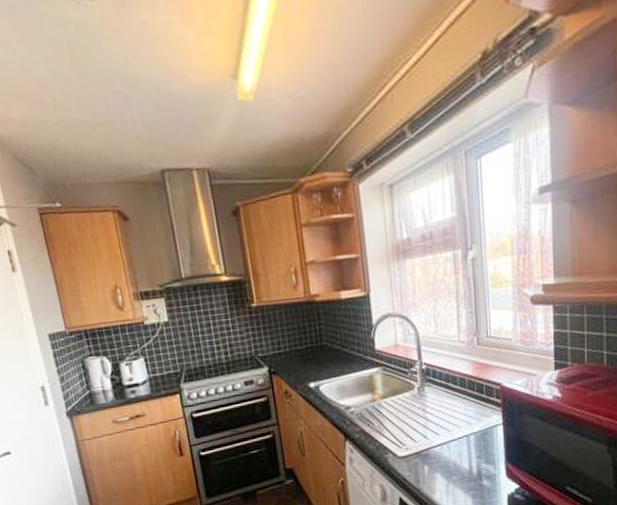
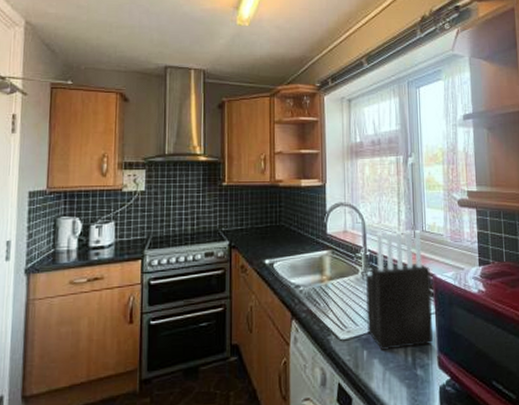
knife block: none [423,336,500,465] -> present [366,230,433,350]

